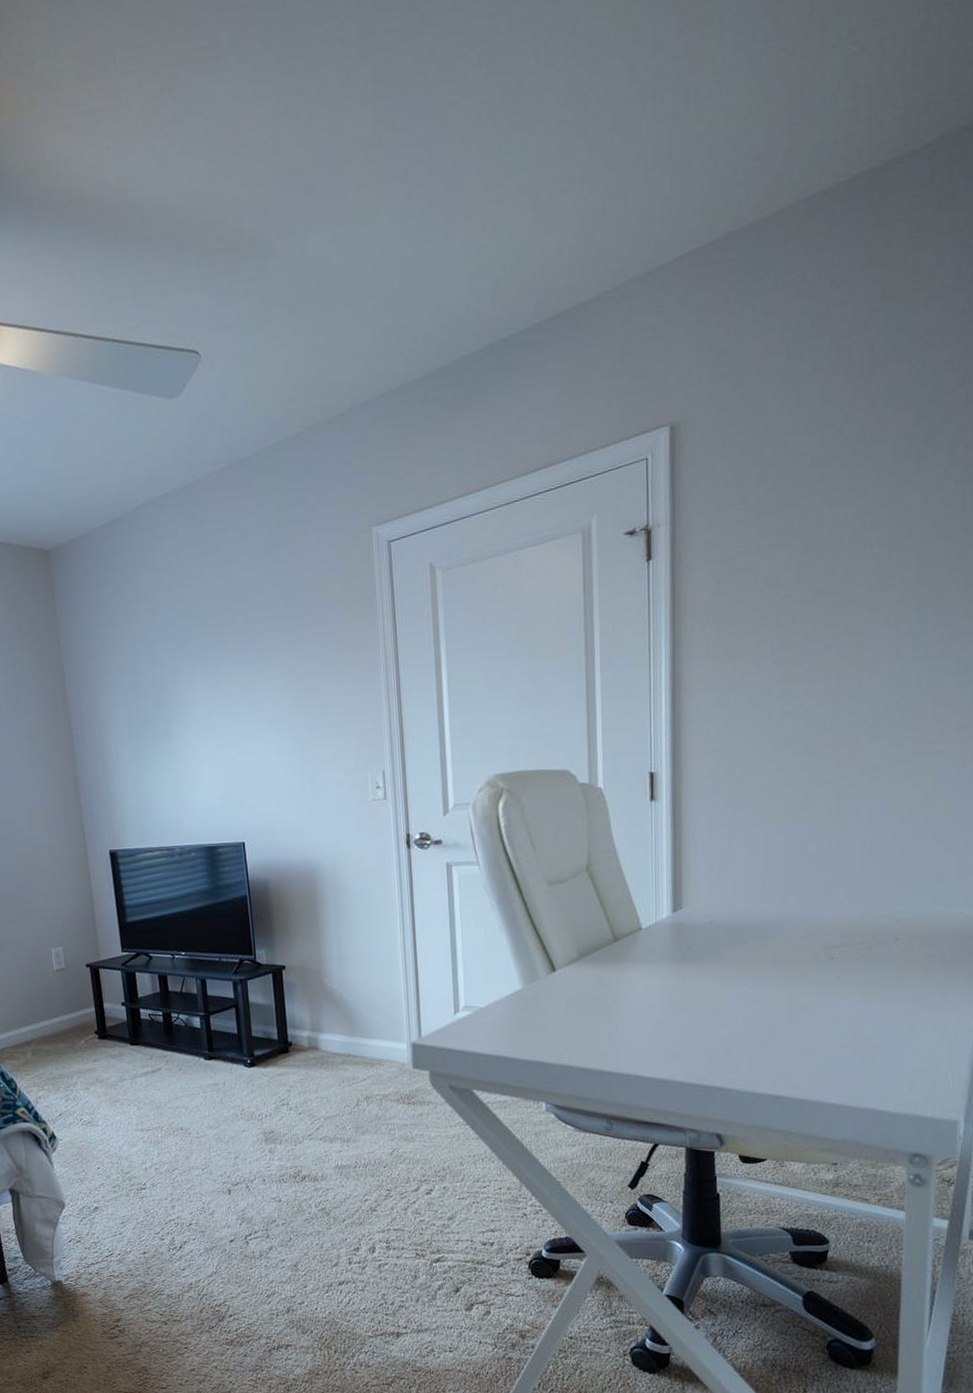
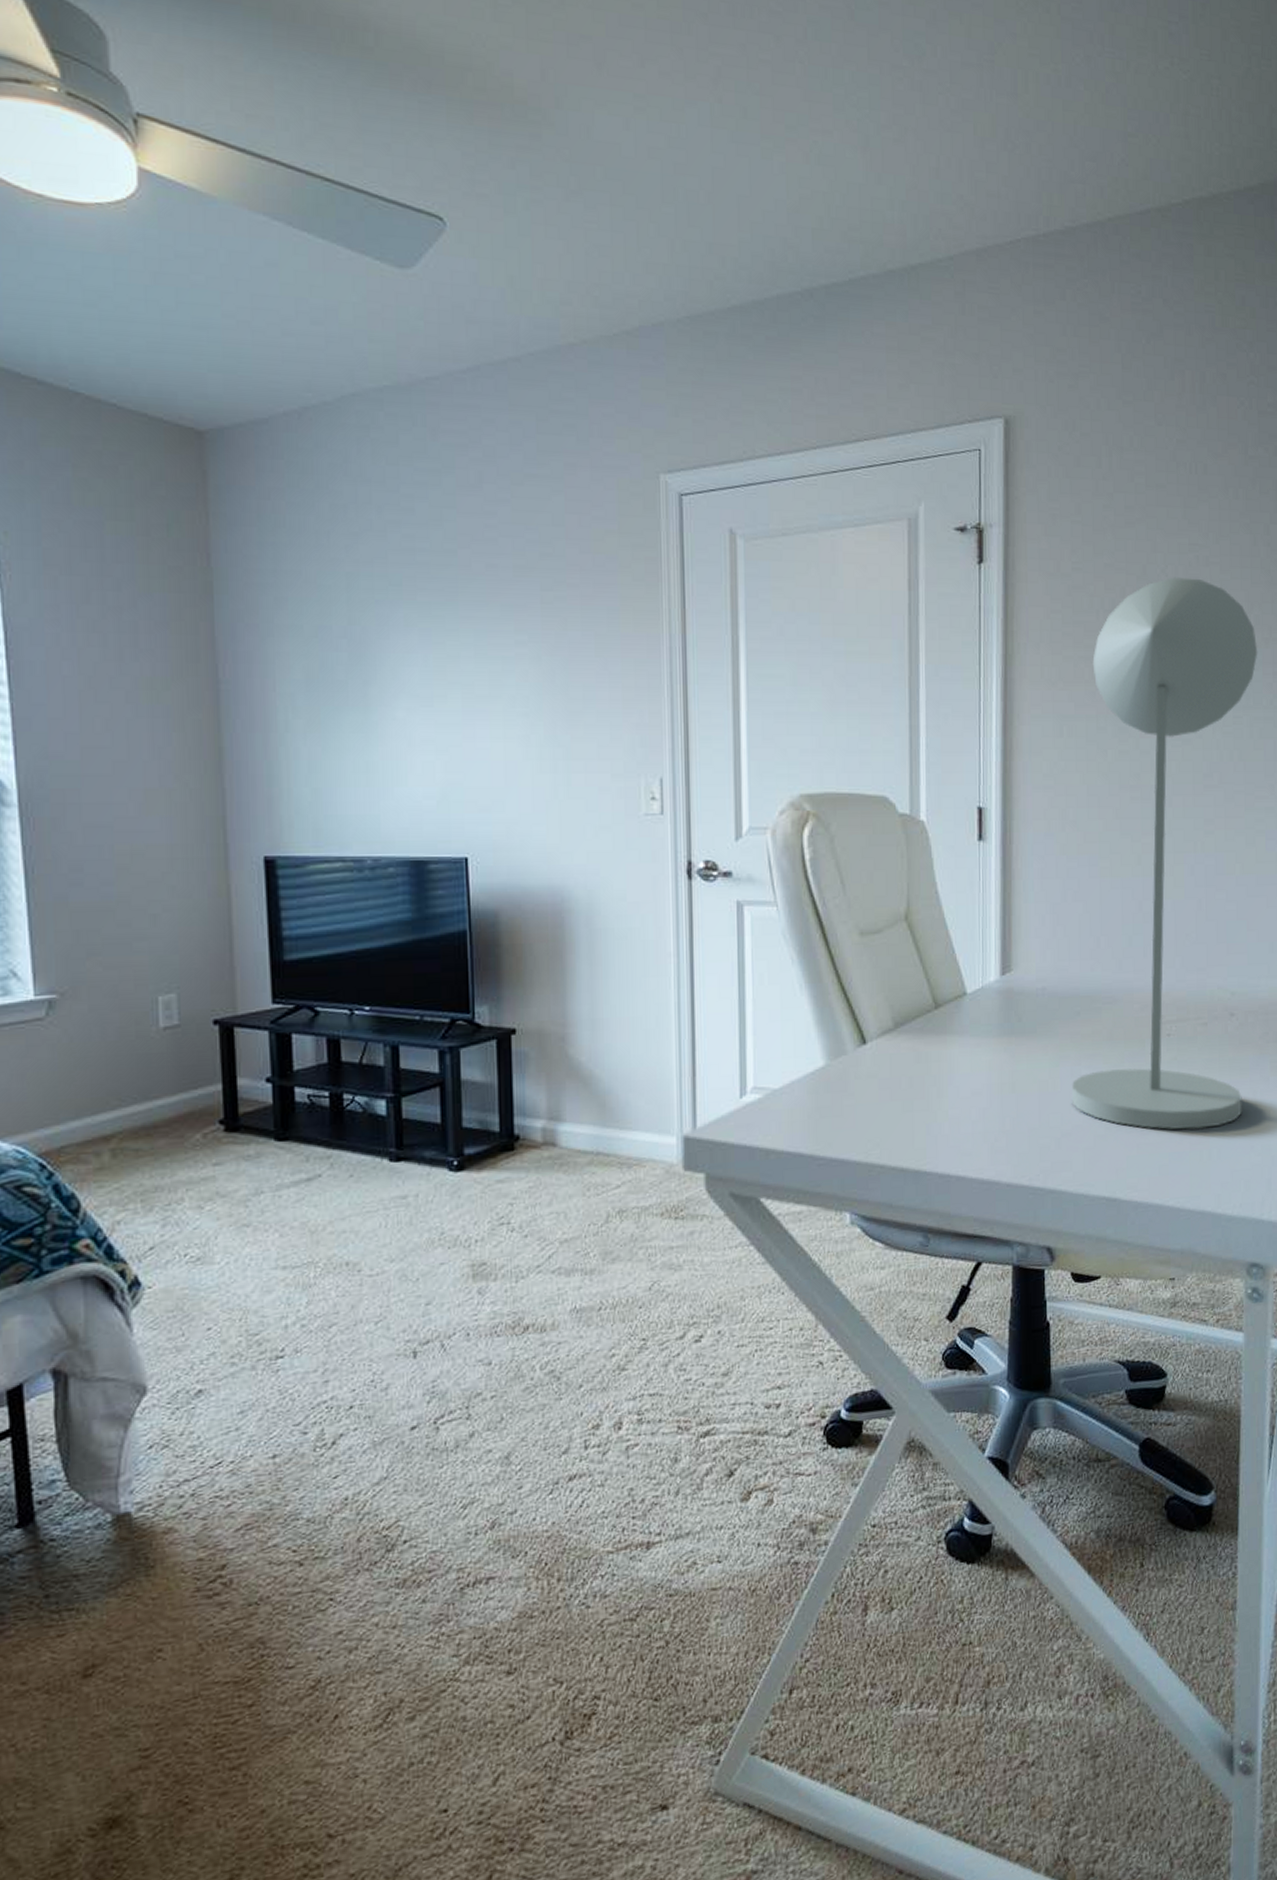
desk lamp: none [738,544,929,1039] -> present [1071,577,1258,1130]

